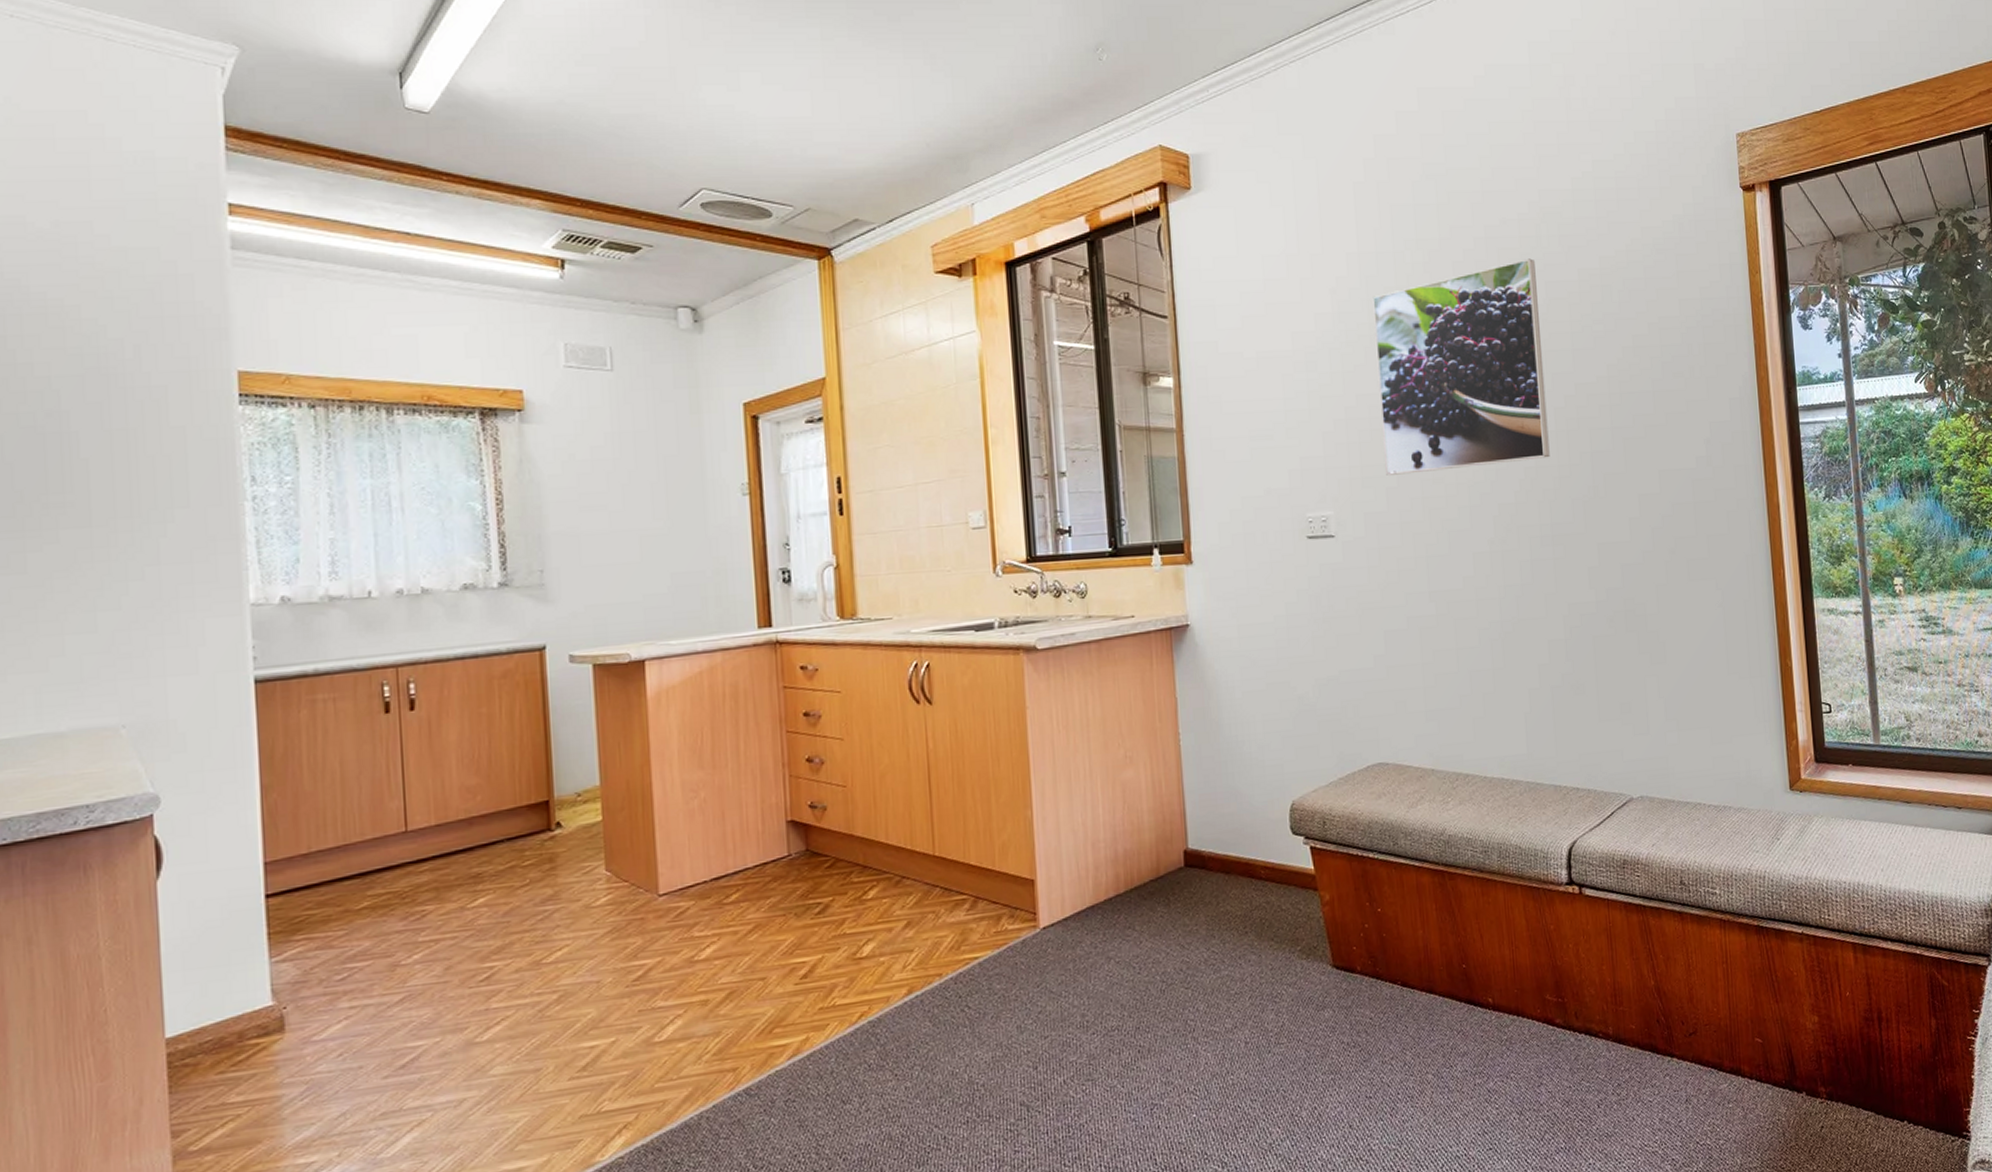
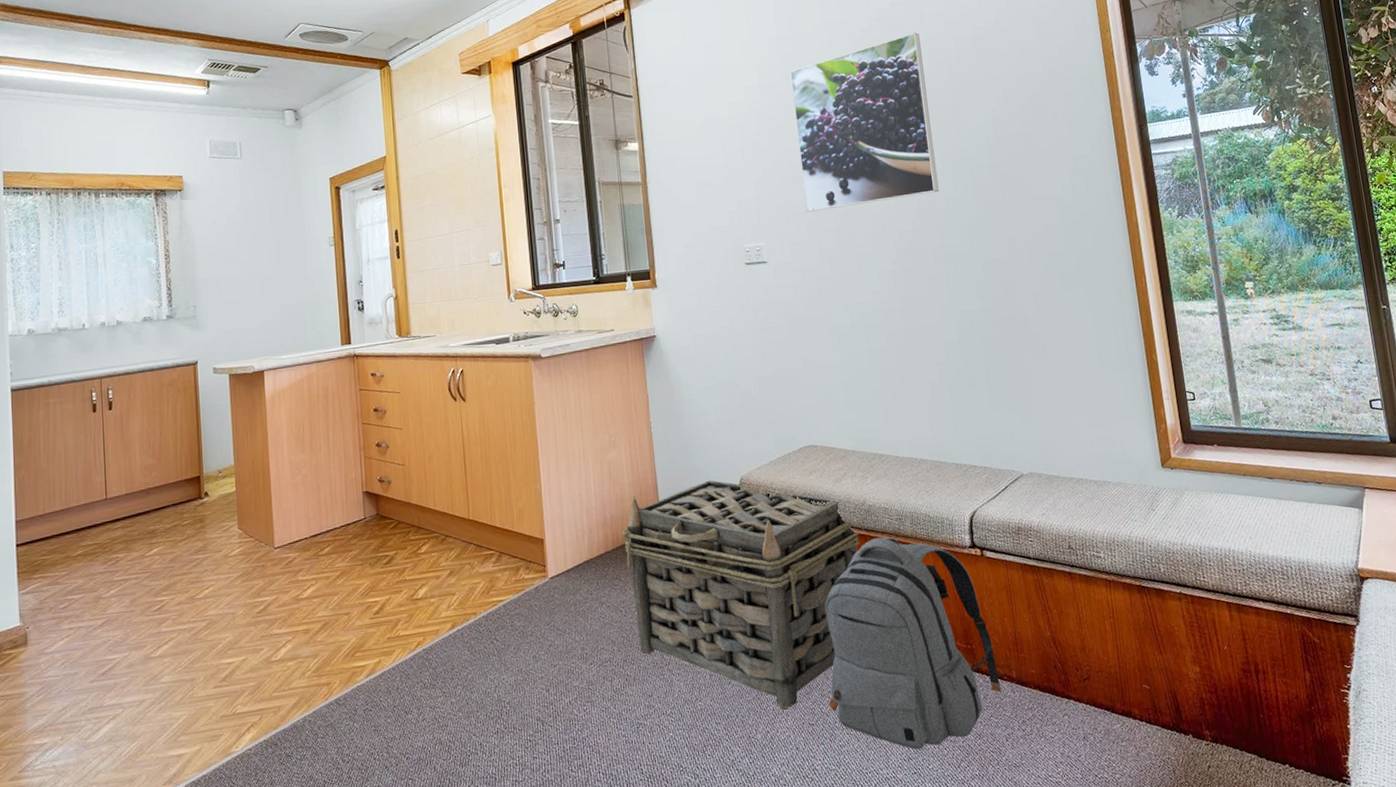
basket: none [1138,805,1436,1080] -> present [622,480,860,709]
backpack: none [1390,873,1595,1123] -> present [824,537,1002,750]

